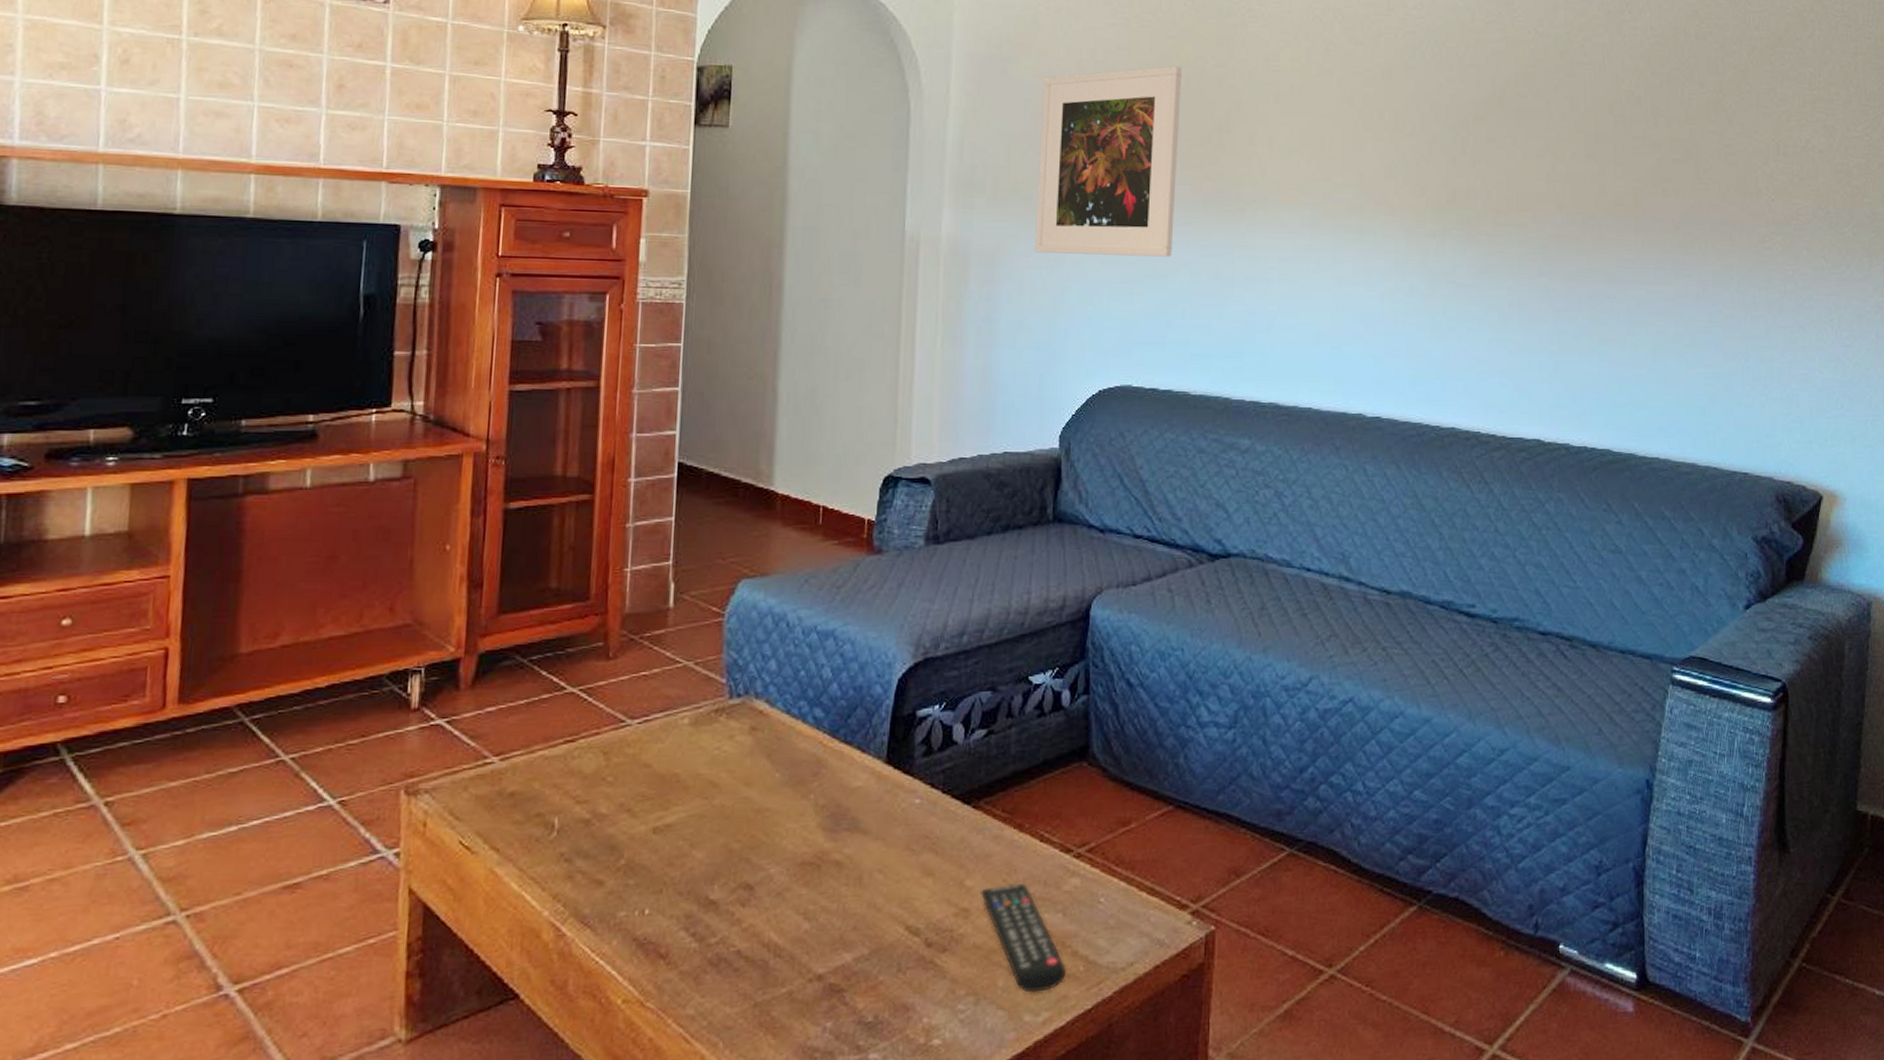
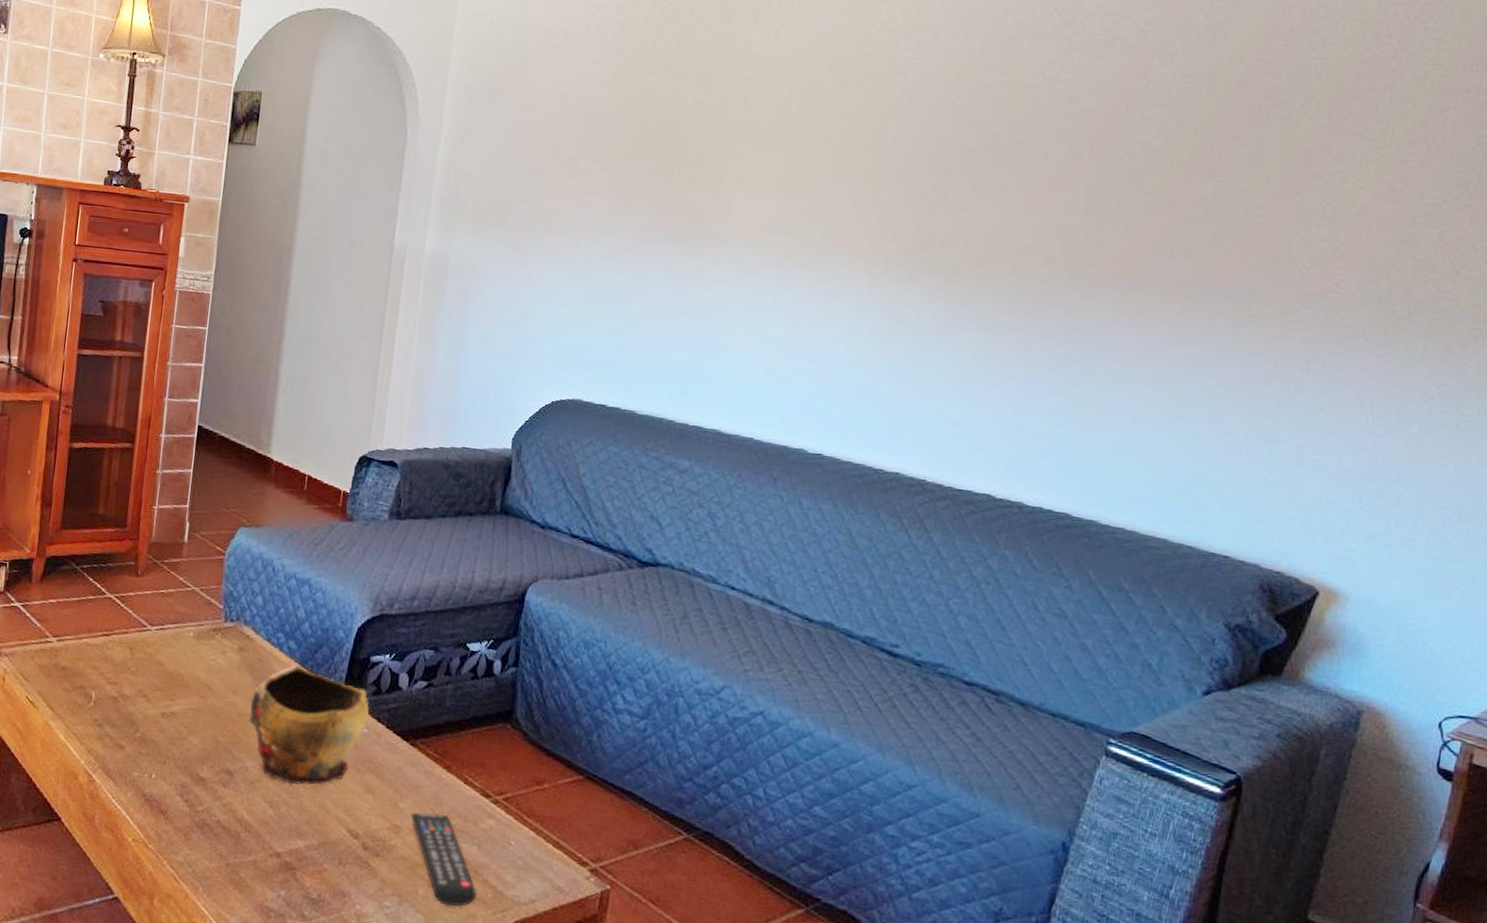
decorative bowl: none [770,737,920,886] -> present [249,665,369,786]
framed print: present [1035,66,1181,257] -> none [506,102,659,284]

